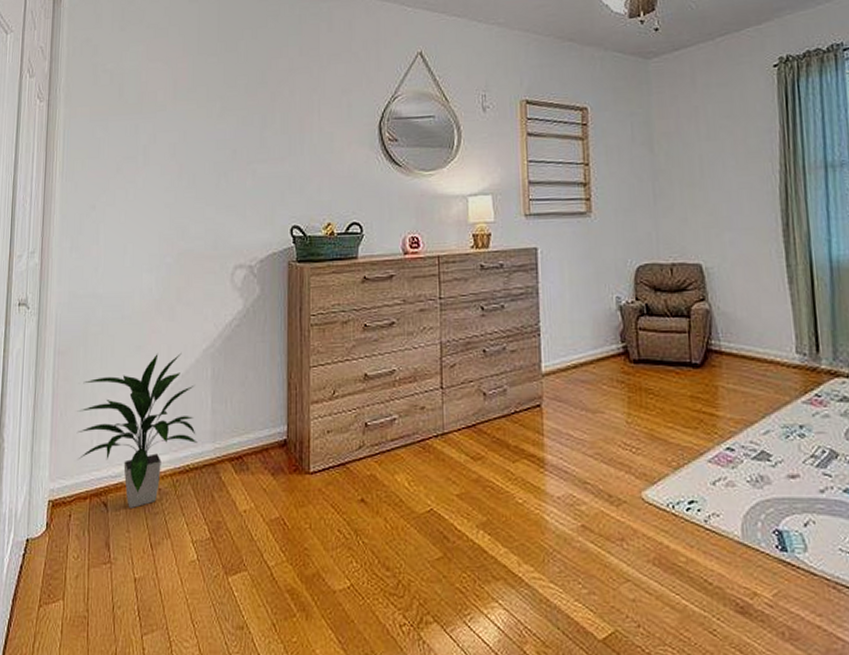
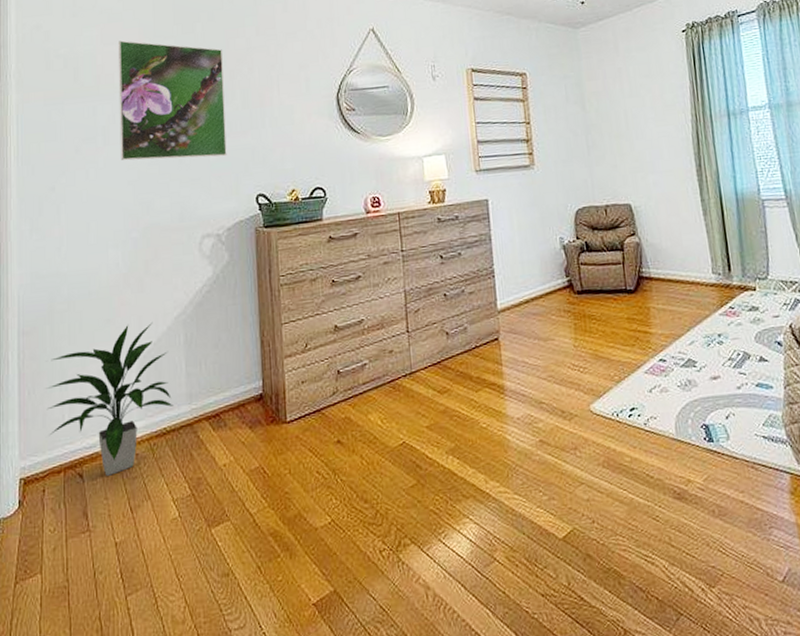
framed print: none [159,57,264,184] -> present [118,40,227,161]

